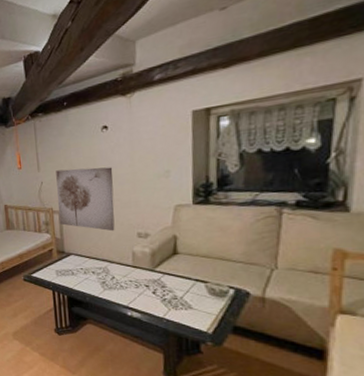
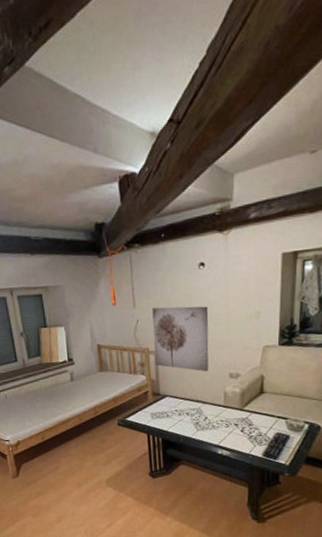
remote control: none [179,295,212,327] -> present [263,431,291,461]

